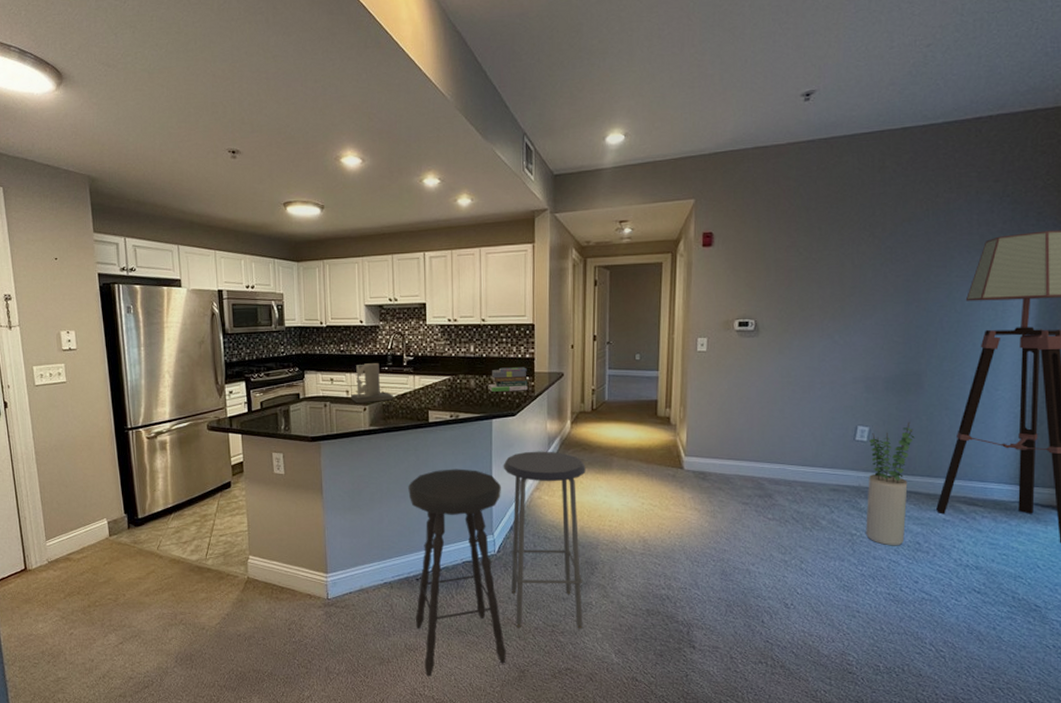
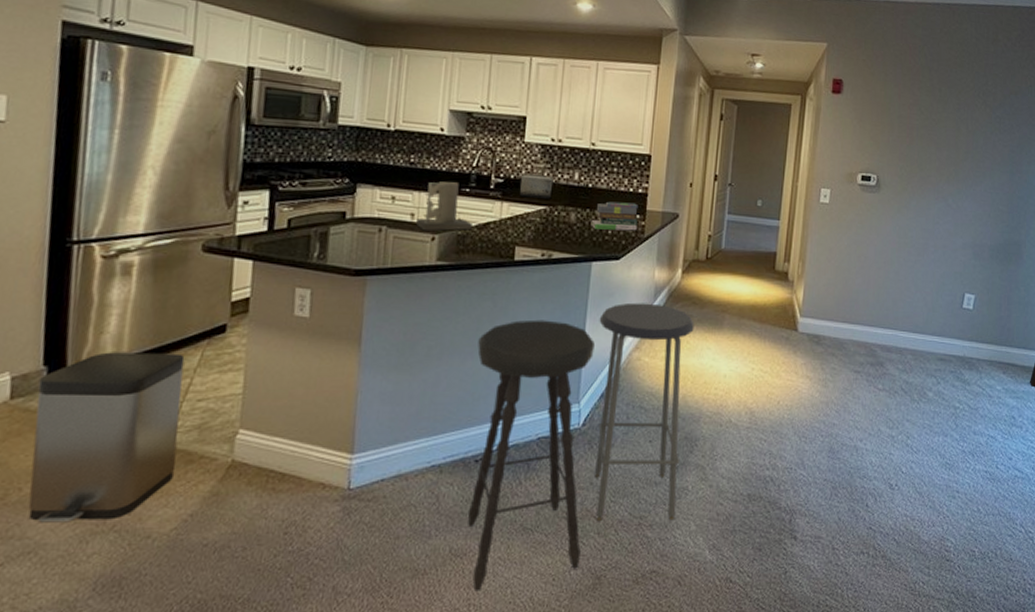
pedal bin: none [124,503,213,617] -> present [28,352,185,523]
toaster: none [426,350,456,370] -> present [519,173,556,199]
vase: present [866,421,915,546] -> none [968,291,1014,421]

